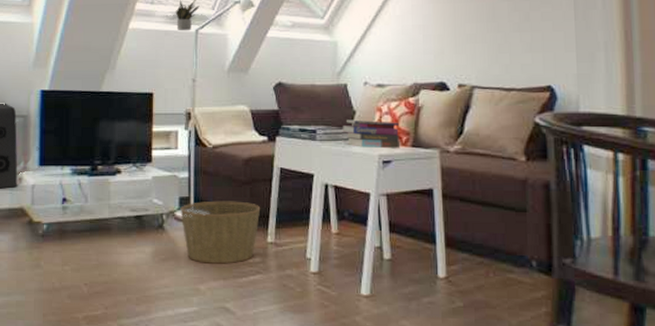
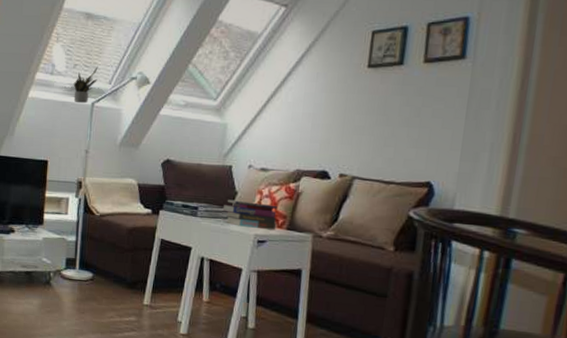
basket: present [180,201,261,264] -> none [66,264,140,320]

